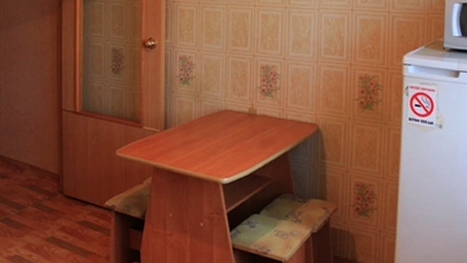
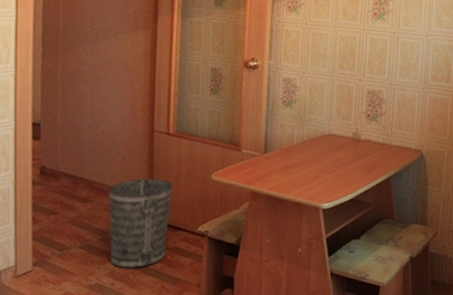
wastebasket: none [23,155,81,242] -> present [108,178,173,269]

